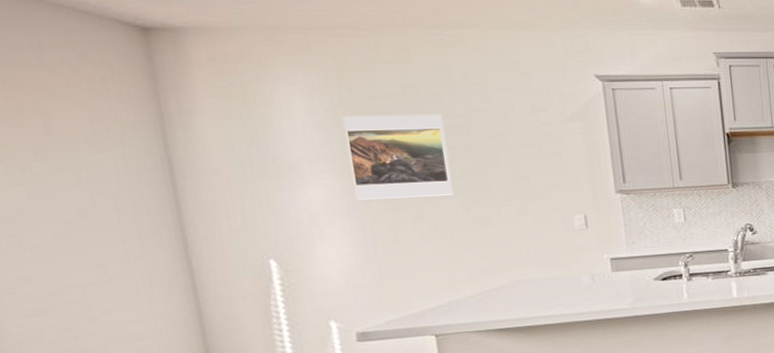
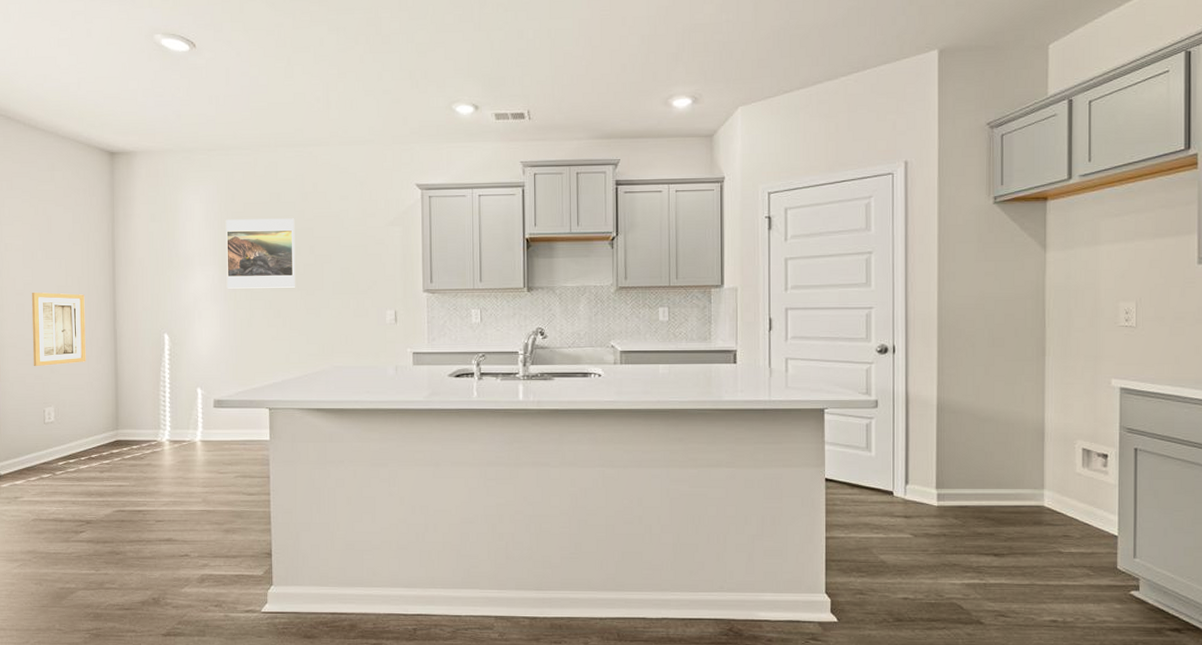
wall art: none [30,217,147,318] -> present [31,292,86,367]

